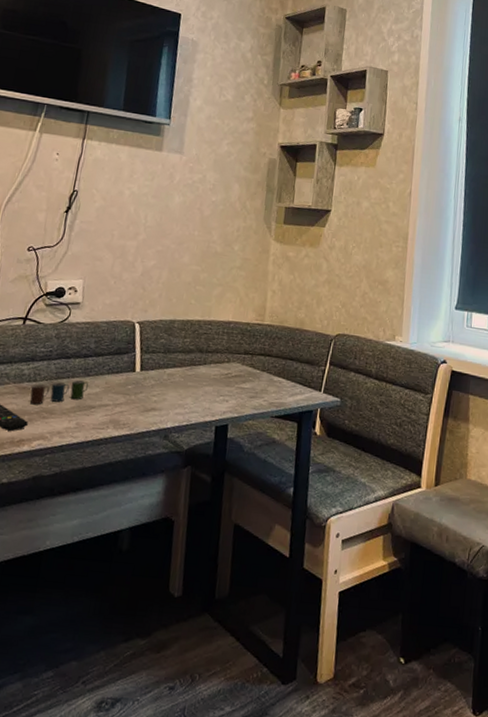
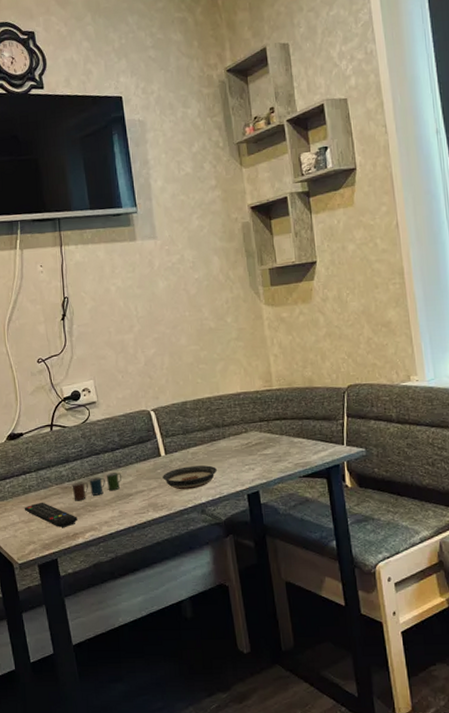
saucer: none [132,386,190,412] -> present [163,465,217,490]

